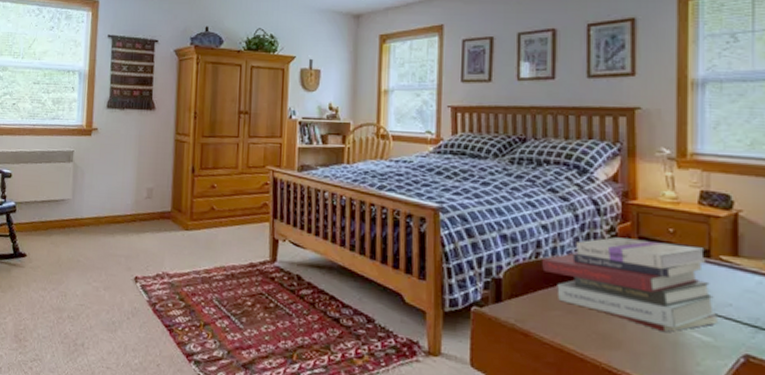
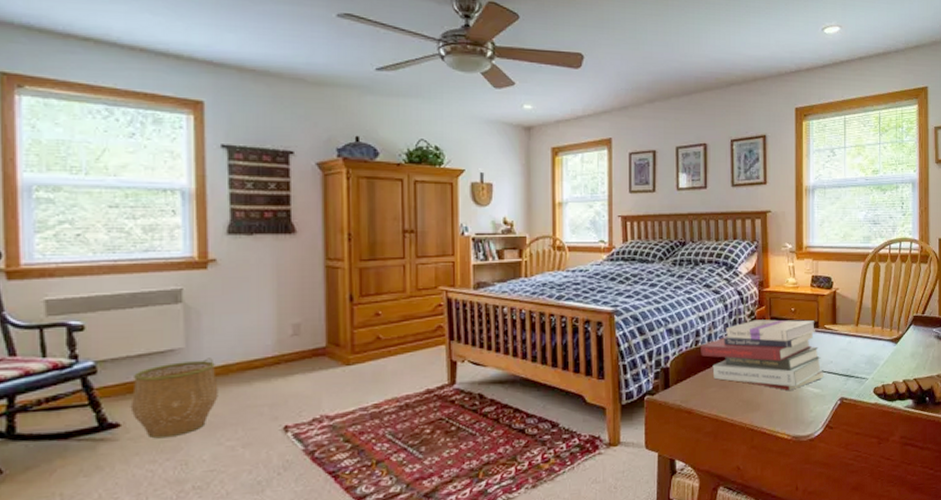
basket: none [33,209,91,272] -> present [130,358,218,439]

